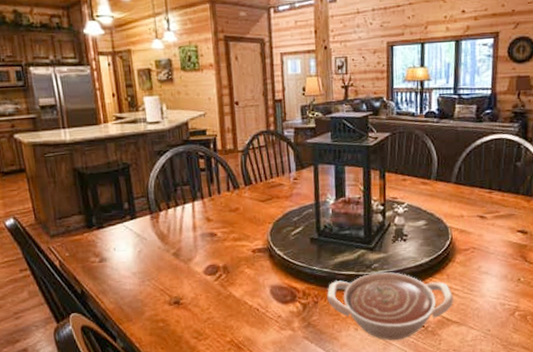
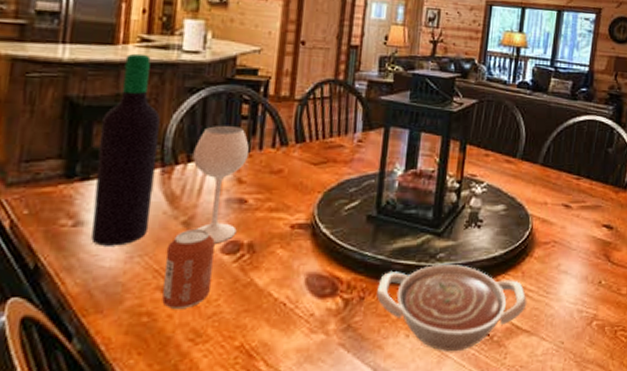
wine bottle: none [102,129,213,275] -> present [91,53,249,246]
can: none [165,258,203,317] -> present [162,229,215,310]

